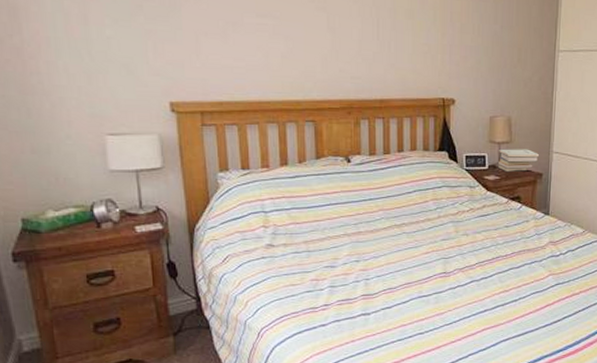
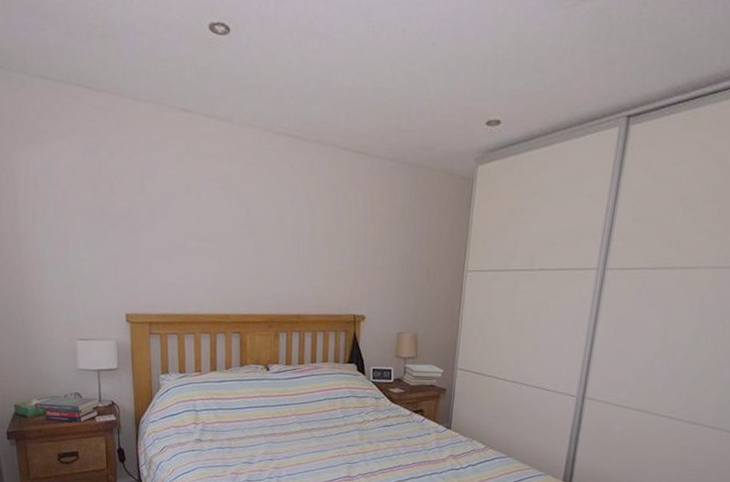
books: none [49,204,139,236] -> present [34,396,99,423]

